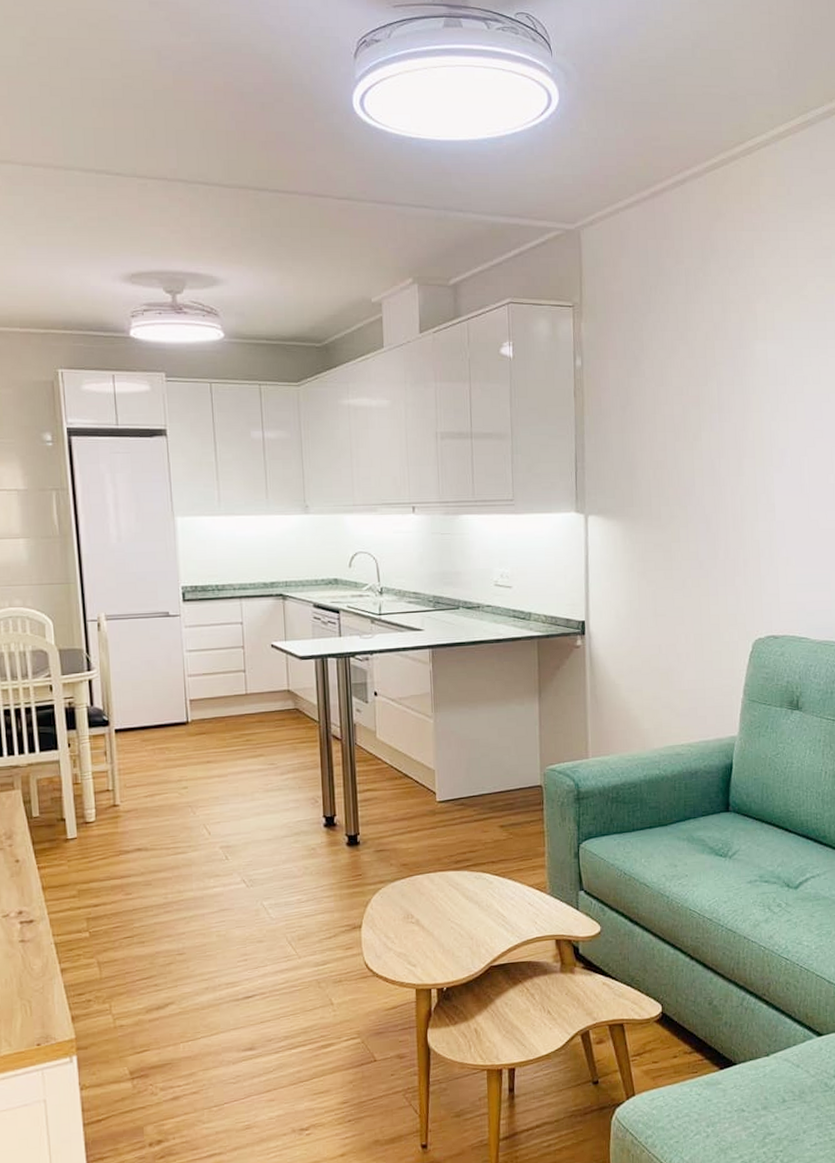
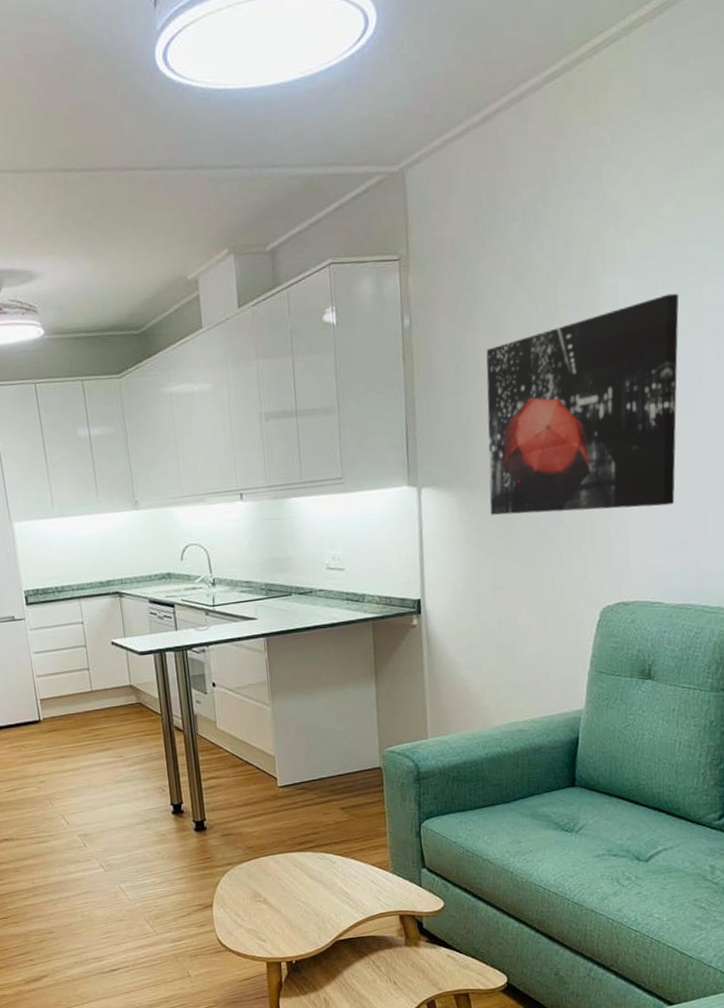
wall art: none [651,362,821,549] -> present [486,293,679,515]

